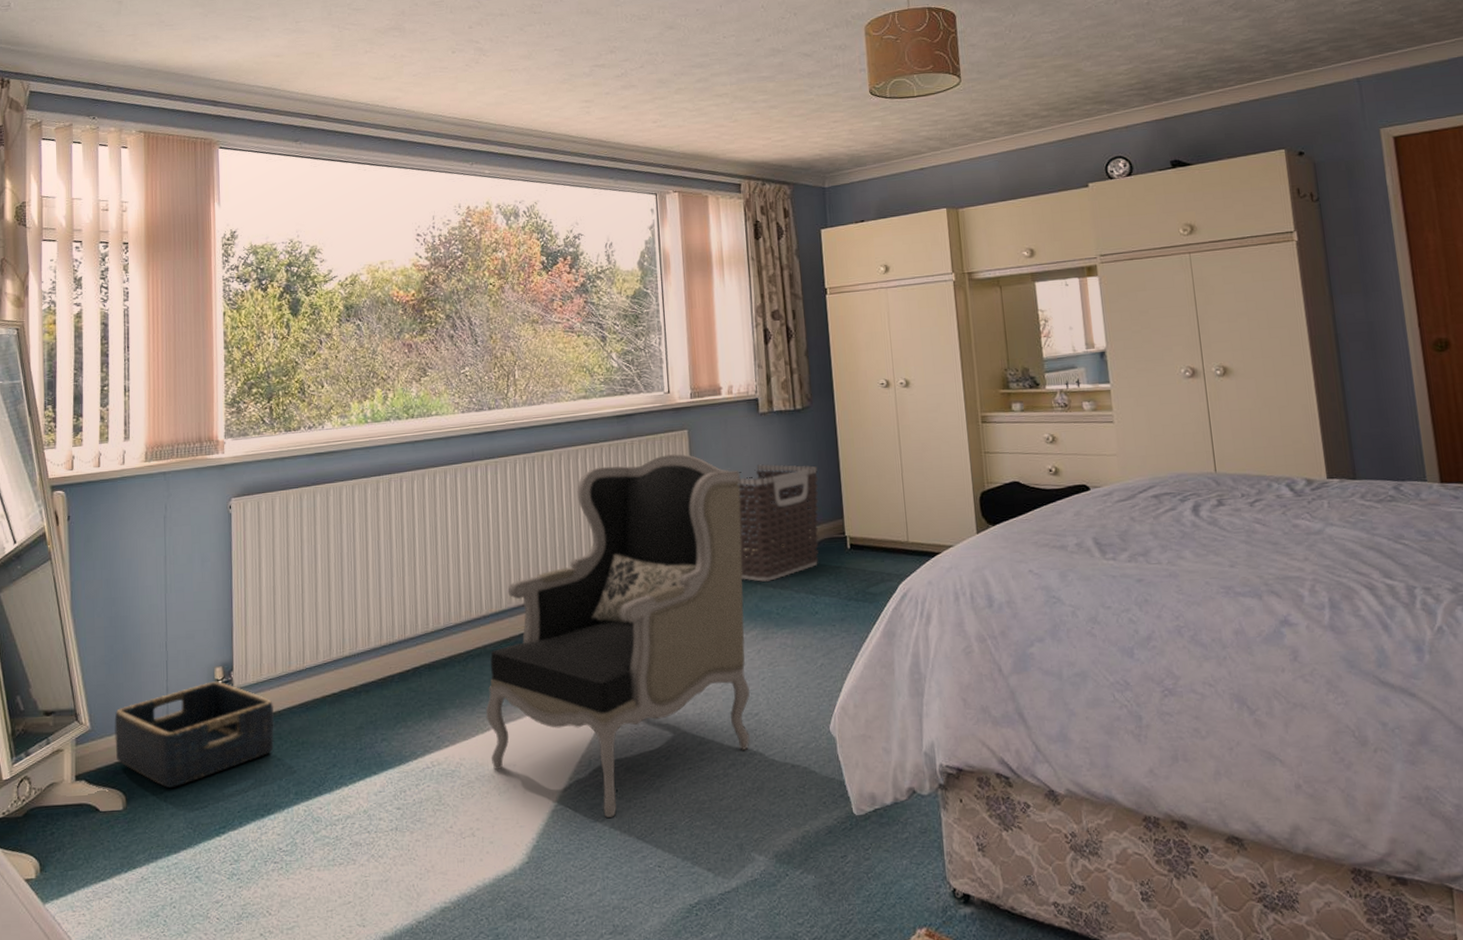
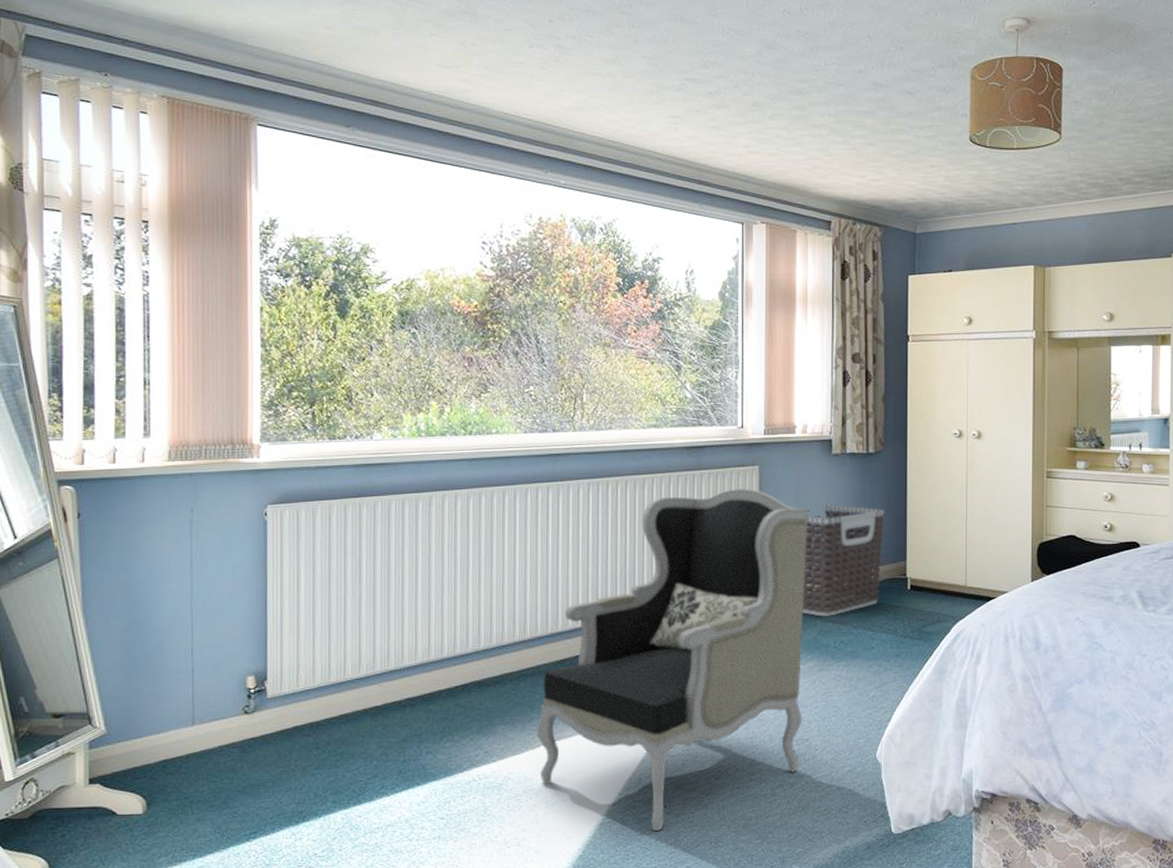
basket: present [114,681,275,788] -> none [133,690,312,793]

